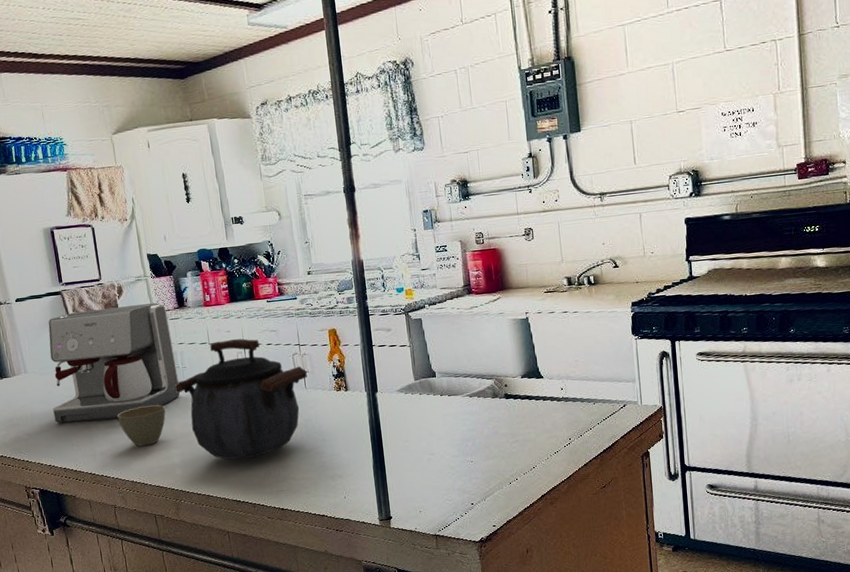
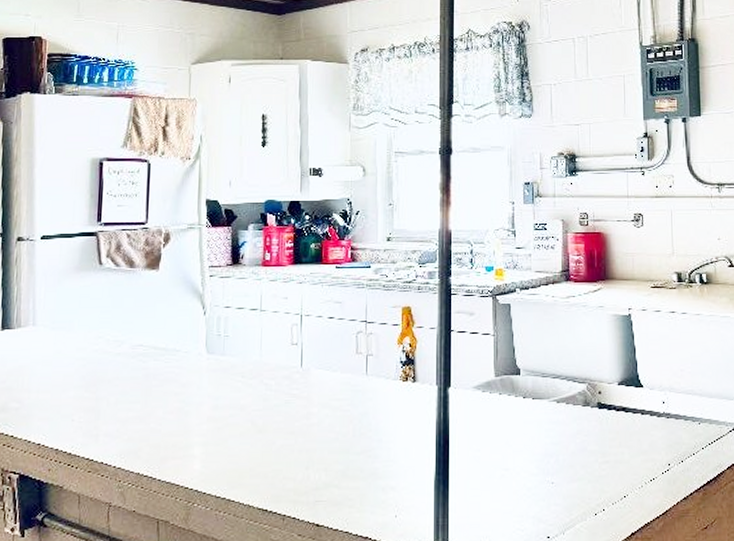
coffee maker: present [48,303,180,424] -> none [57,257,218,392]
cup: present [117,405,166,447] -> none [135,379,196,429]
kettle: present [174,338,307,460] -> none [210,308,370,456]

